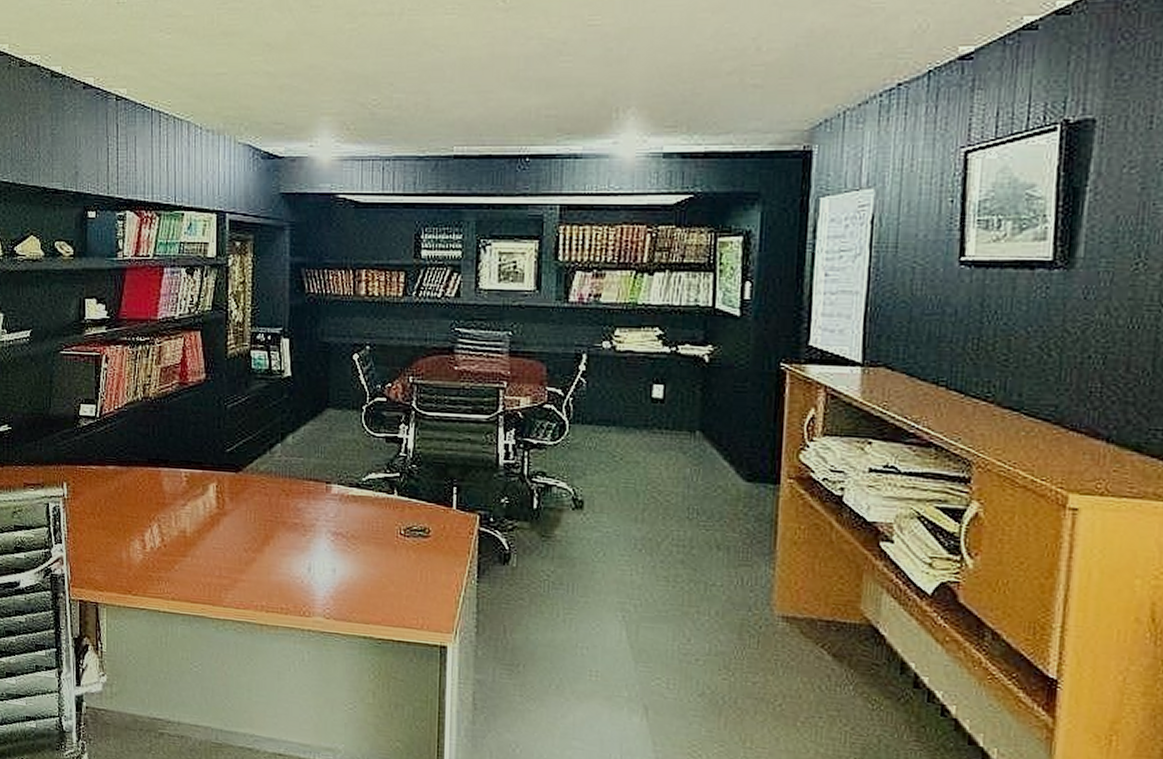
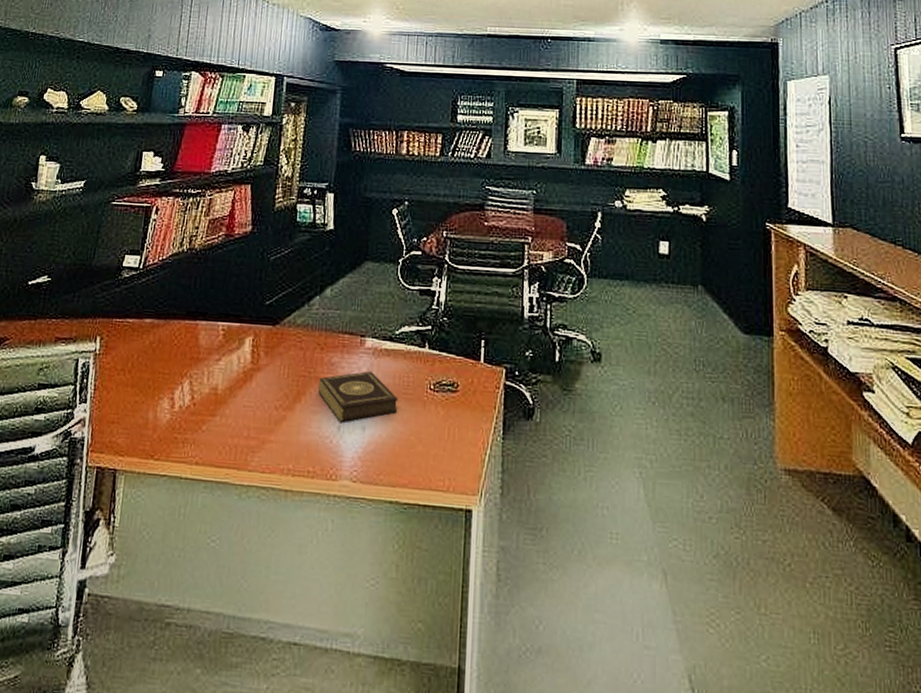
book: none [286,516,368,564] -> present [318,371,399,422]

